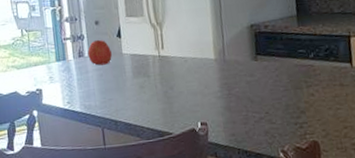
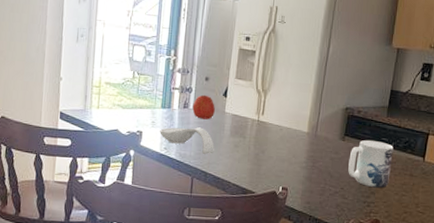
spoon rest: none [59,74,120,101] -> present [160,127,215,154]
mug: none [266,54,318,106] -> present [348,139,394,188]

